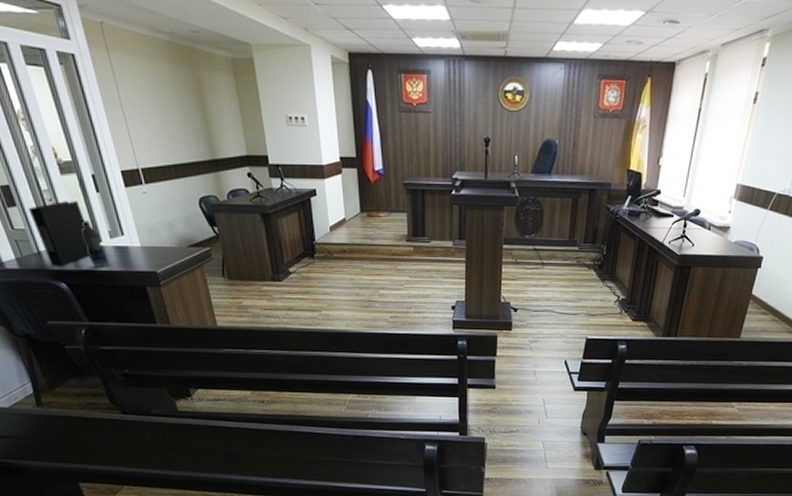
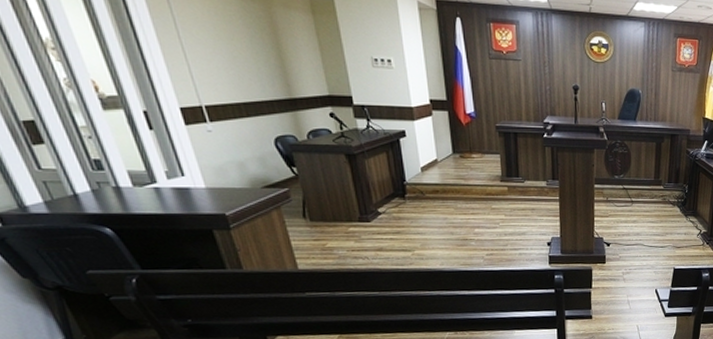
binder: present [28,201,89,266] -> none [61,139,141,209]
bottle: present [80,221,109,268] -> none [129,160,166,211]

